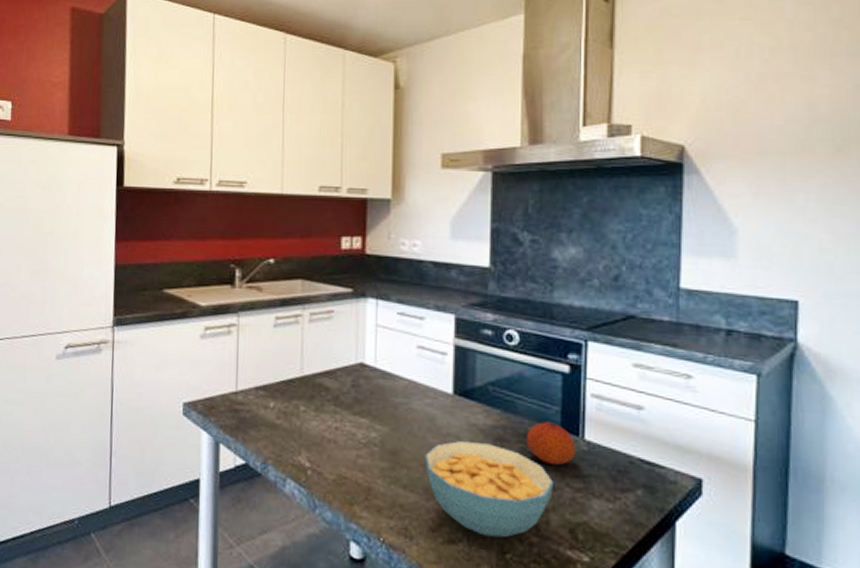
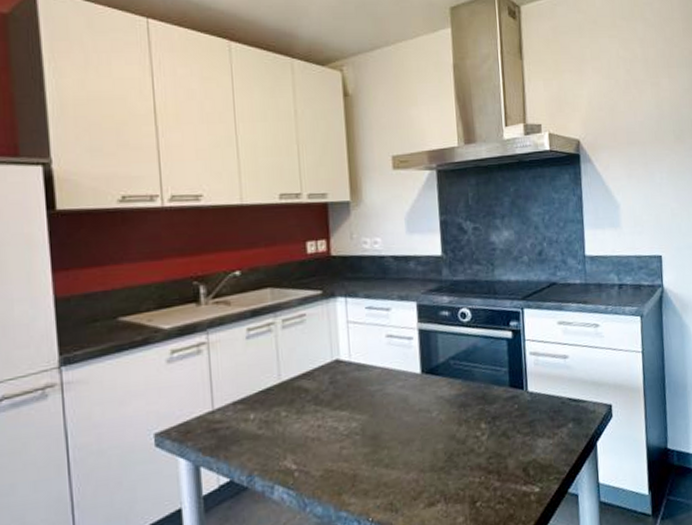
cereal bowl: present [425,441,553,538] -> none [402,411,508,493]
fruit: present [526,421,576,466] -> none [483,382,523,419]

